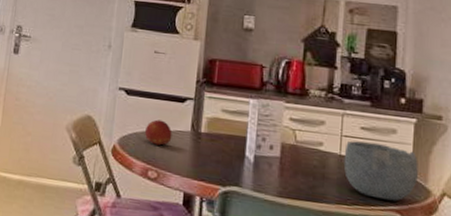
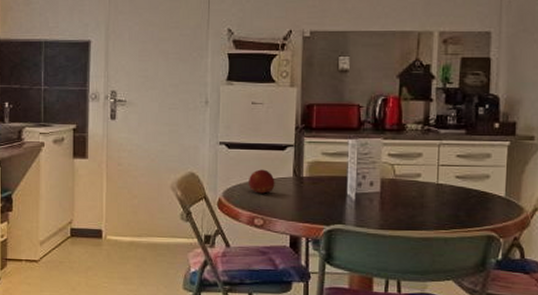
bowl: present [343,141,418,201] -> none [441,168,512,221]

